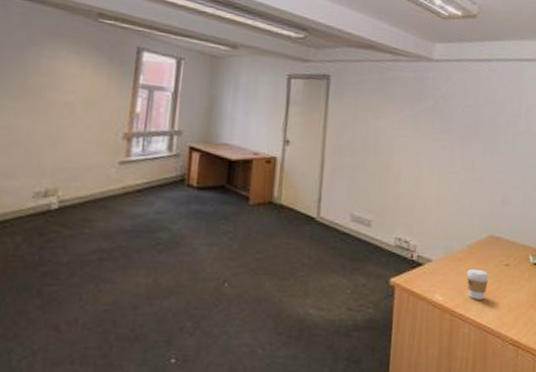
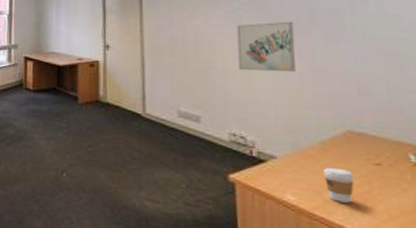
wall art: none [411,129,462,181] -> present [237,21,296,73]

